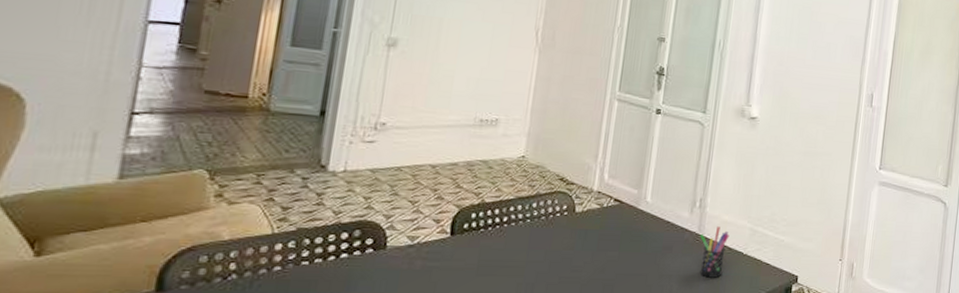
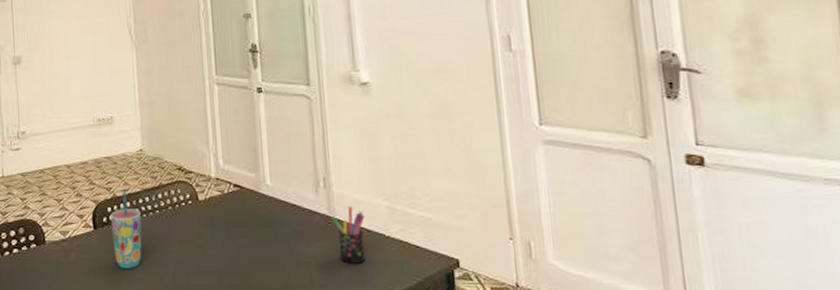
cup: none [469,195,509,278] -> present [111,188,142,268]

